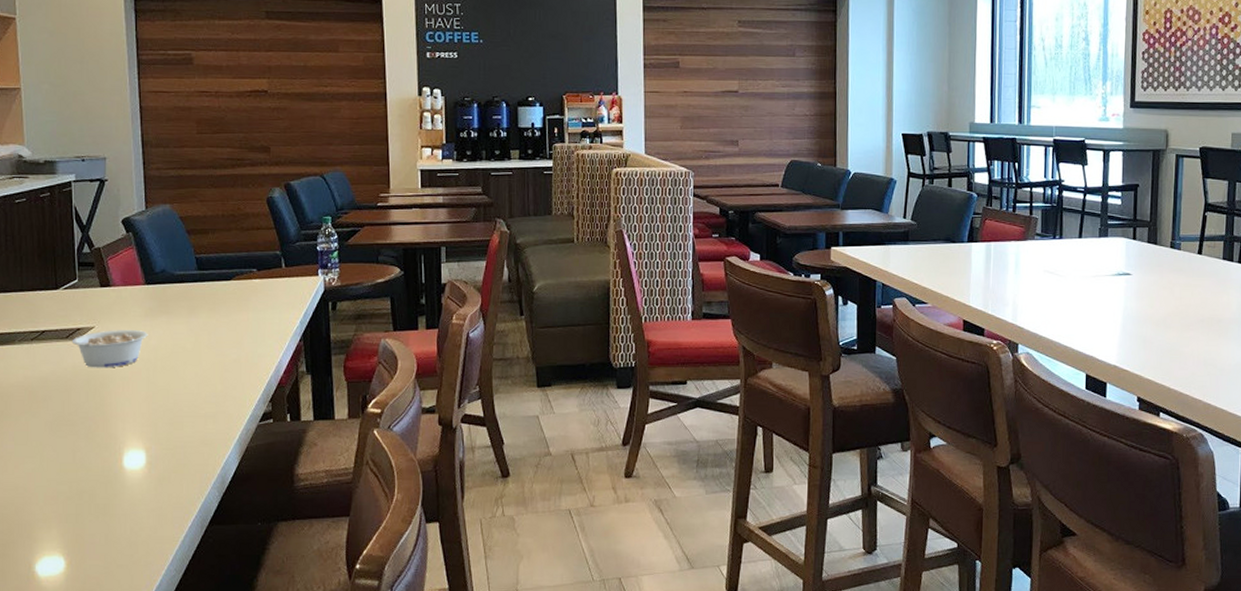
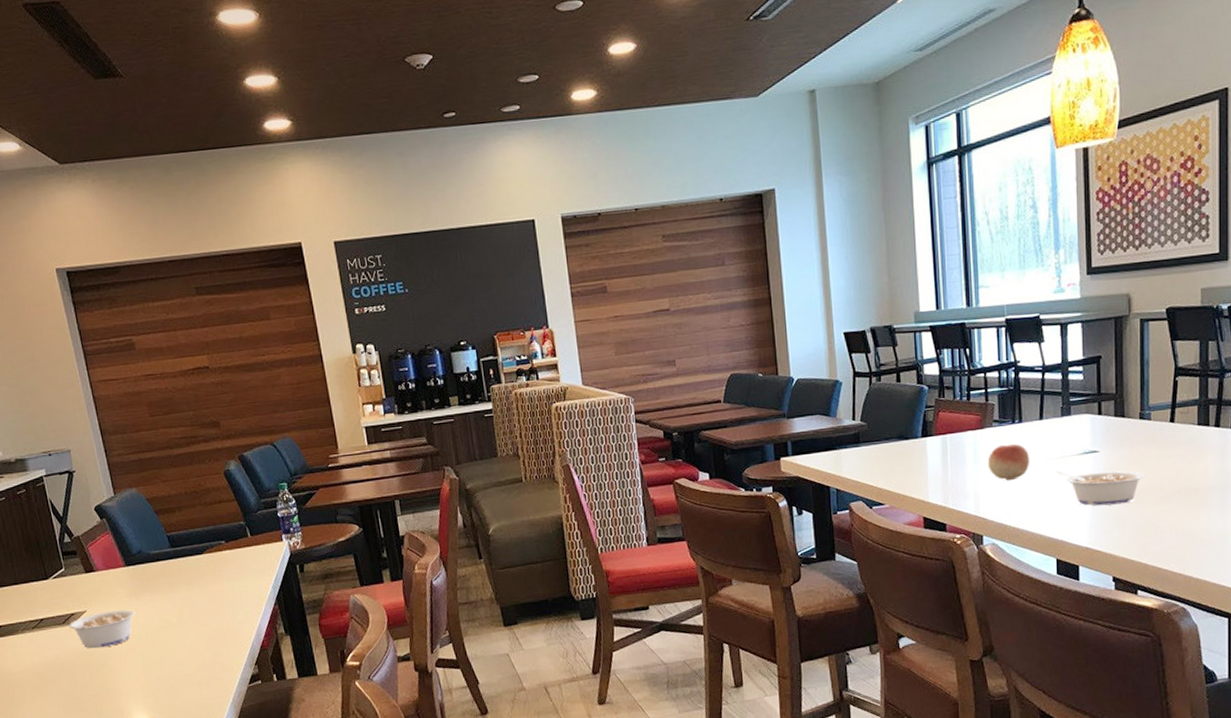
fruit: none [1027,258,1068,294] -> present [987,443,1030,481]
legume: none [1090,288,1173,327] -> present [1055,470,1146,506]

